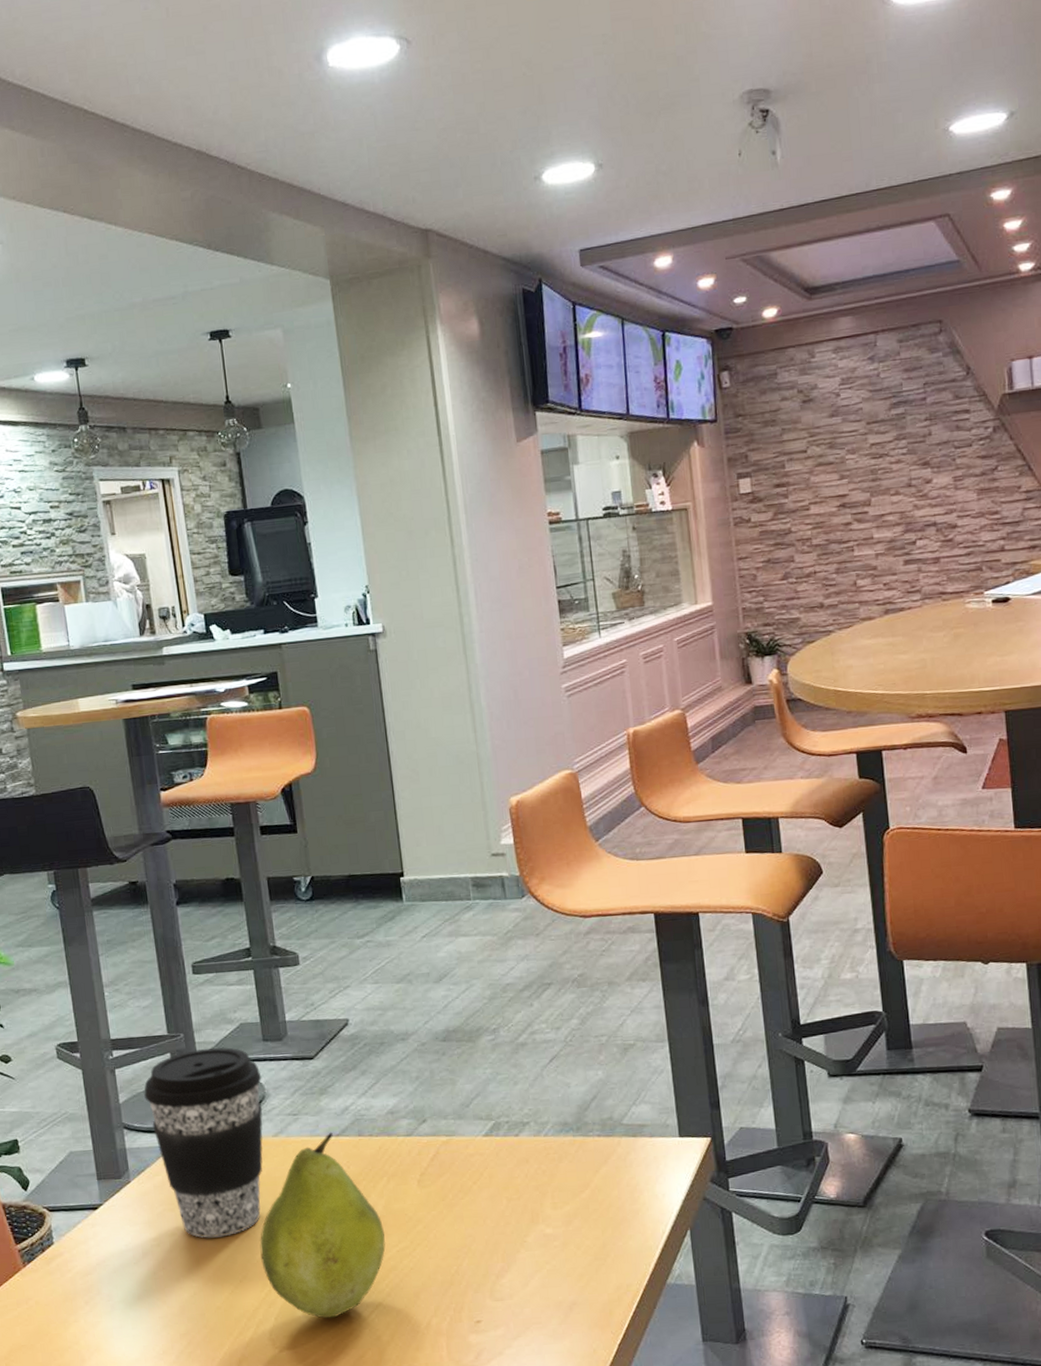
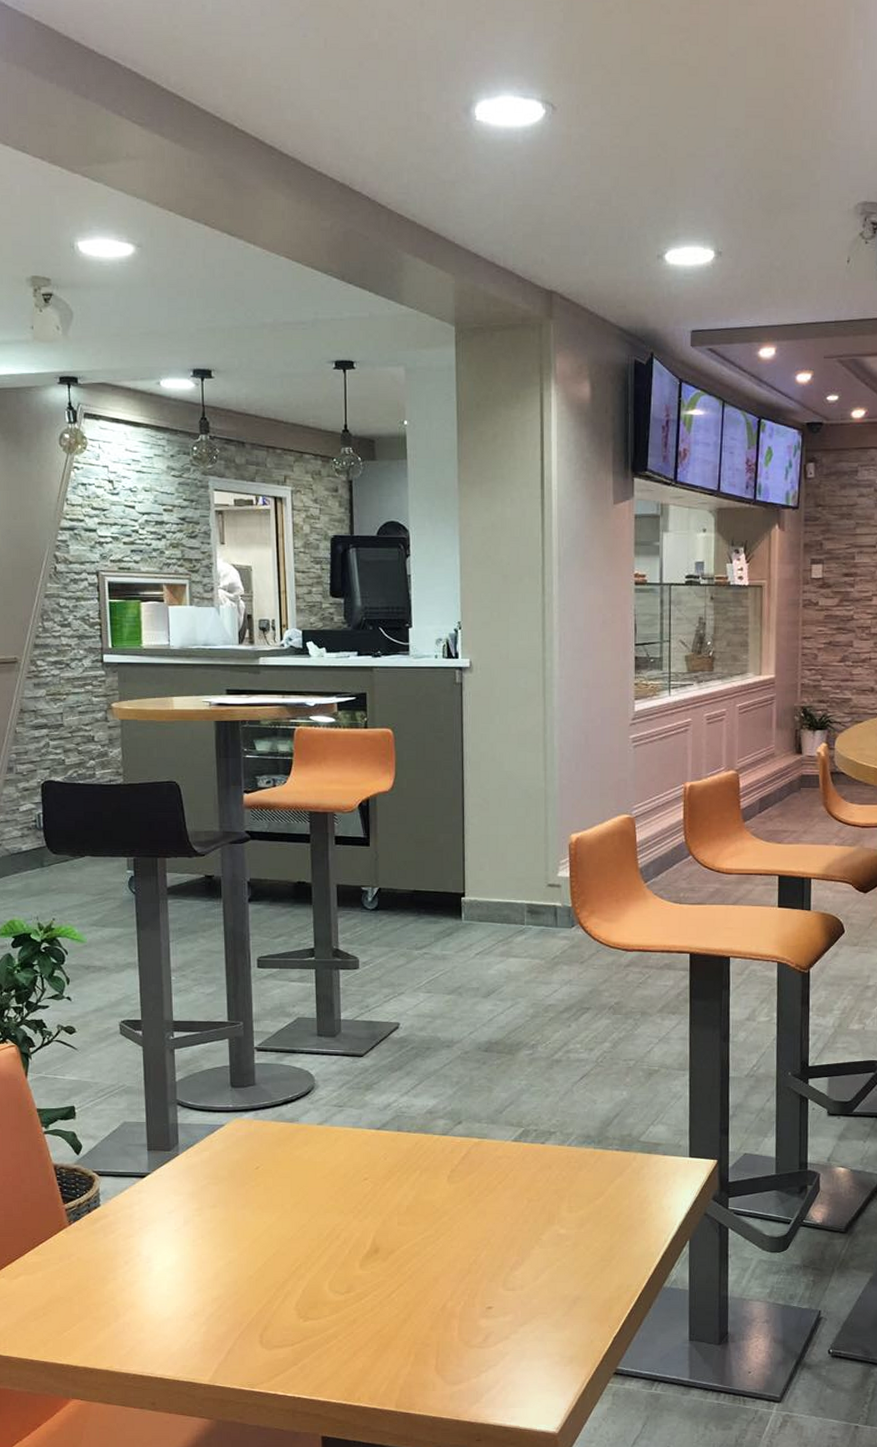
coffee cup: present [143,1047,263,1238] -> none [199,1037,313,1213]
fruit: present [259,1132,386,1319] -> none [295,1125,412,1294]

